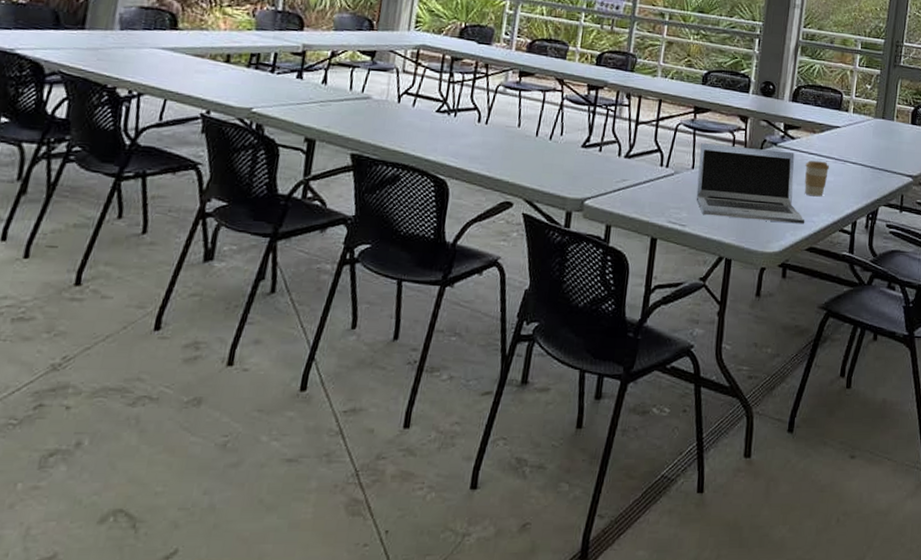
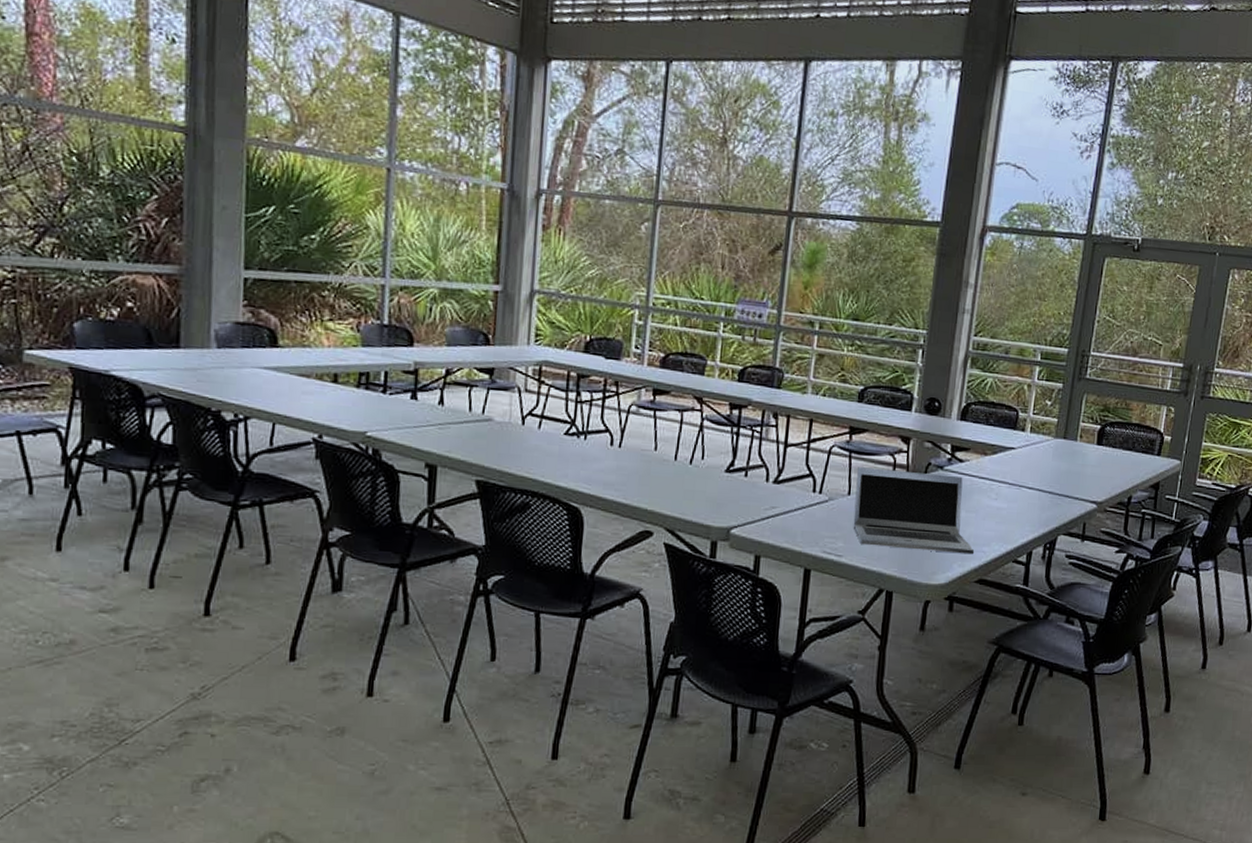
coffee cup: present [804,160,830,197] -> none [974,485,1003,525]

